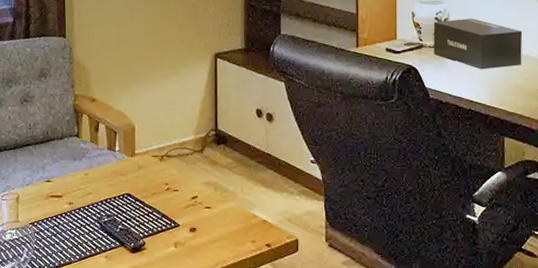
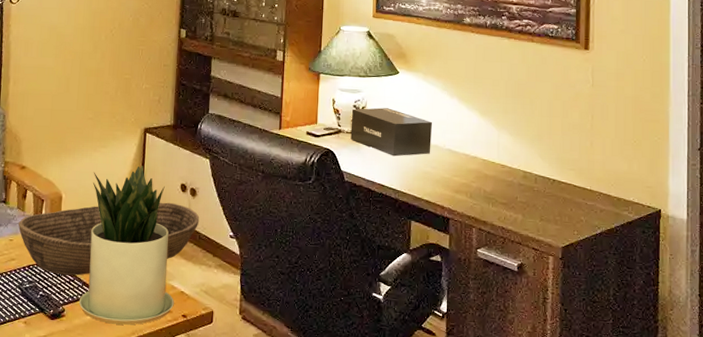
basket: none [92,129,278,209] -> present [18,202,200,276]
planter: none [159,92,257,256] -> present [78,166,174,325]

